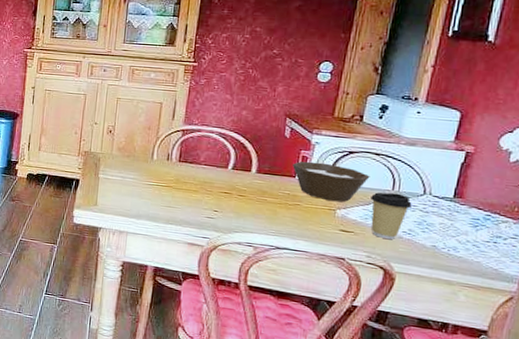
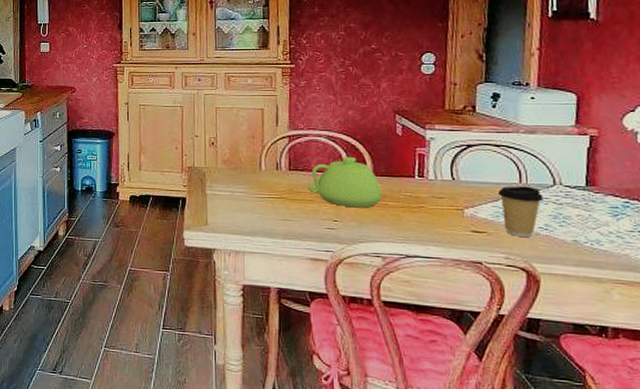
teapot: none [195,153,263,202] -> present [309,156,382,208]
bowl: present [293,161,370,202] -> none [410,159,494,200]

